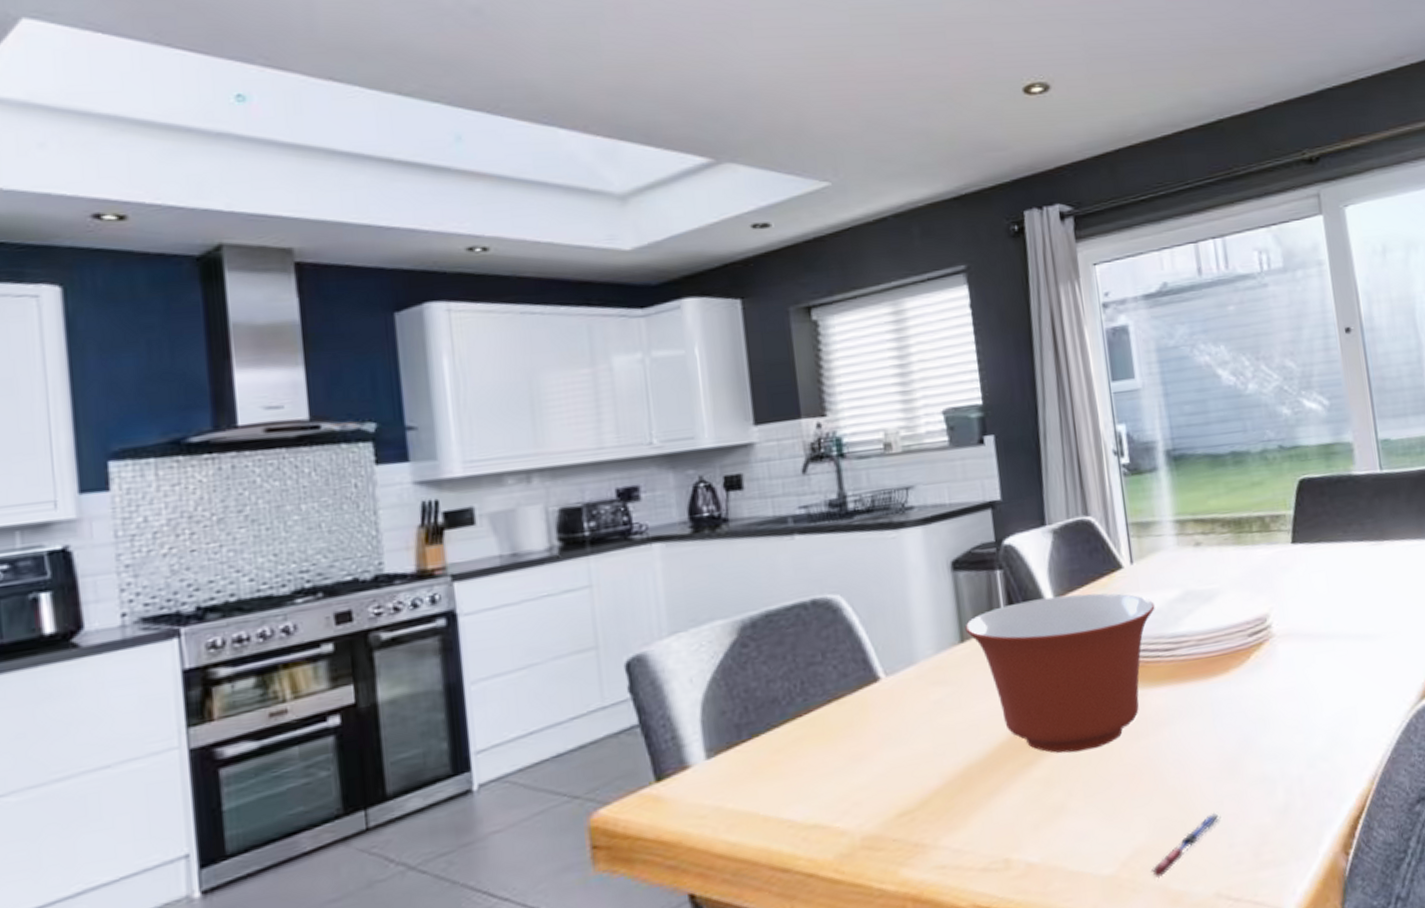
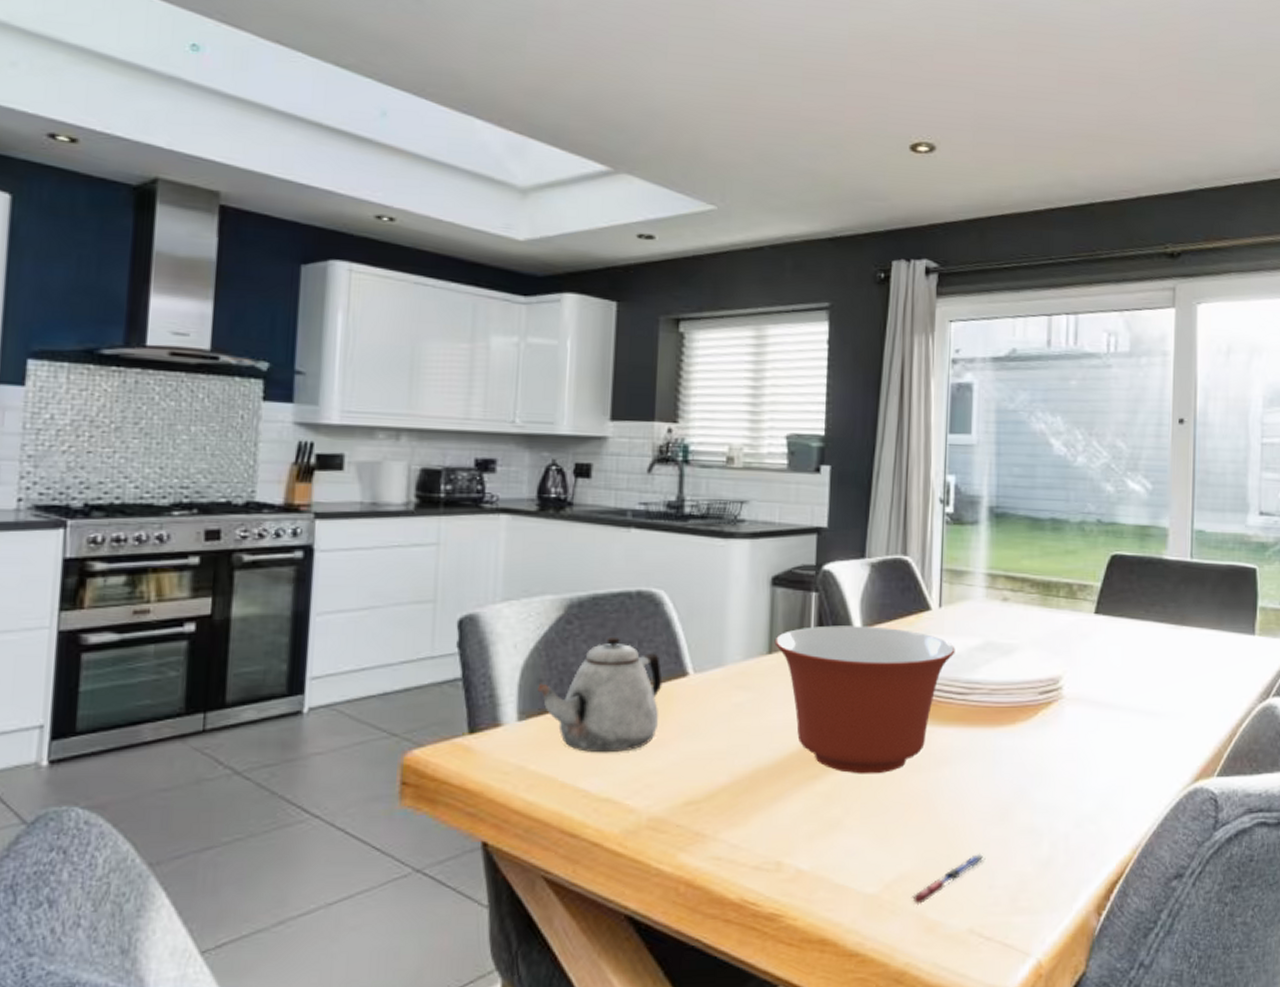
teapot: none [722,652,857,780] -> present [537,636,663,753]

